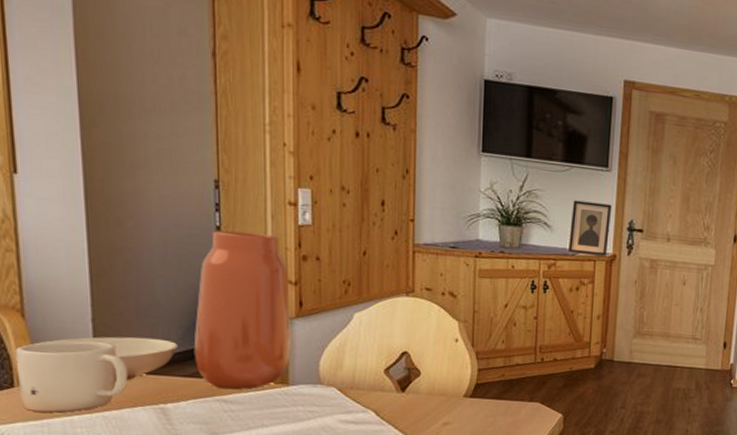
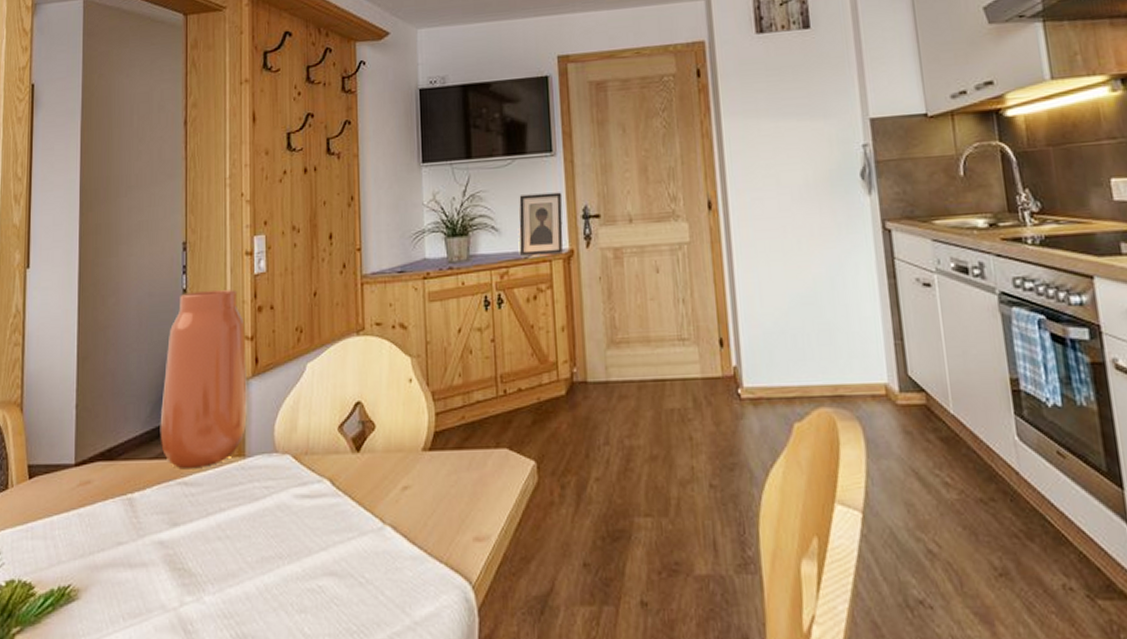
mug: present [16,340,128,413] -> none [12,429,102,514]
bowl: present [35,336,177,383] -> none [28,418,146,474]

